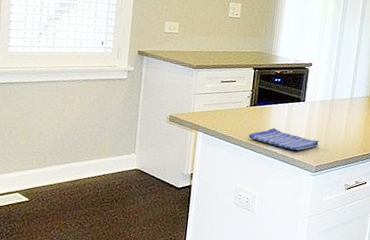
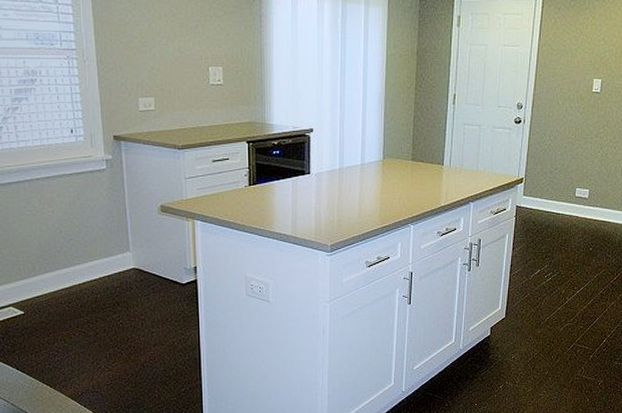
dish towel: present [248,128,319,151] -> none [252,207,331,230]

